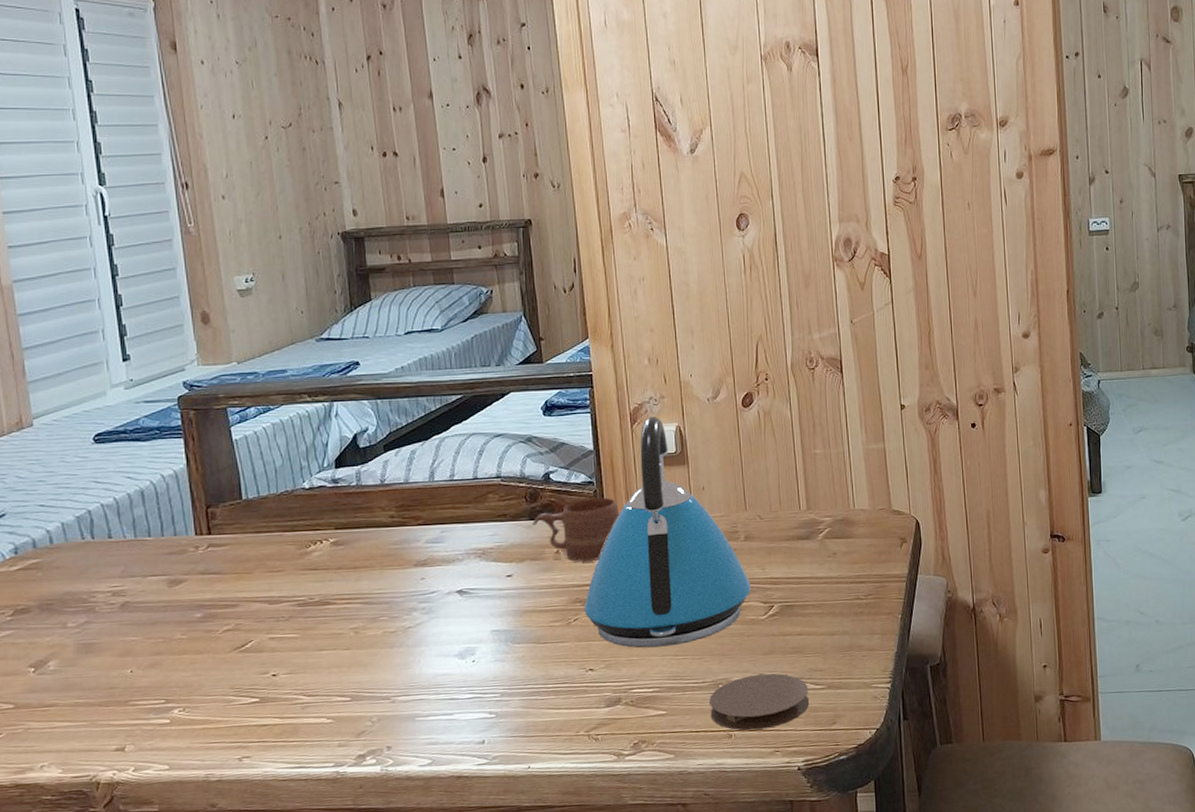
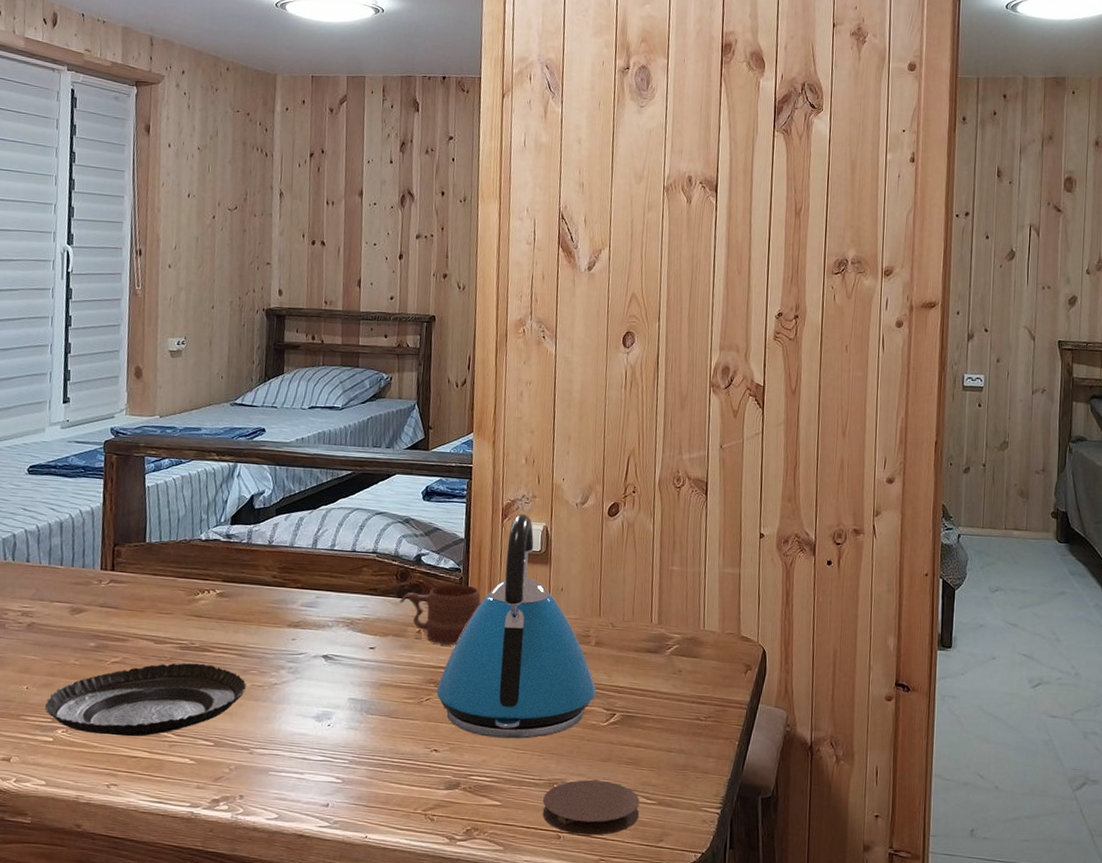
tart tin: none [154,617,377,708] -> present [44,663,246,737]

